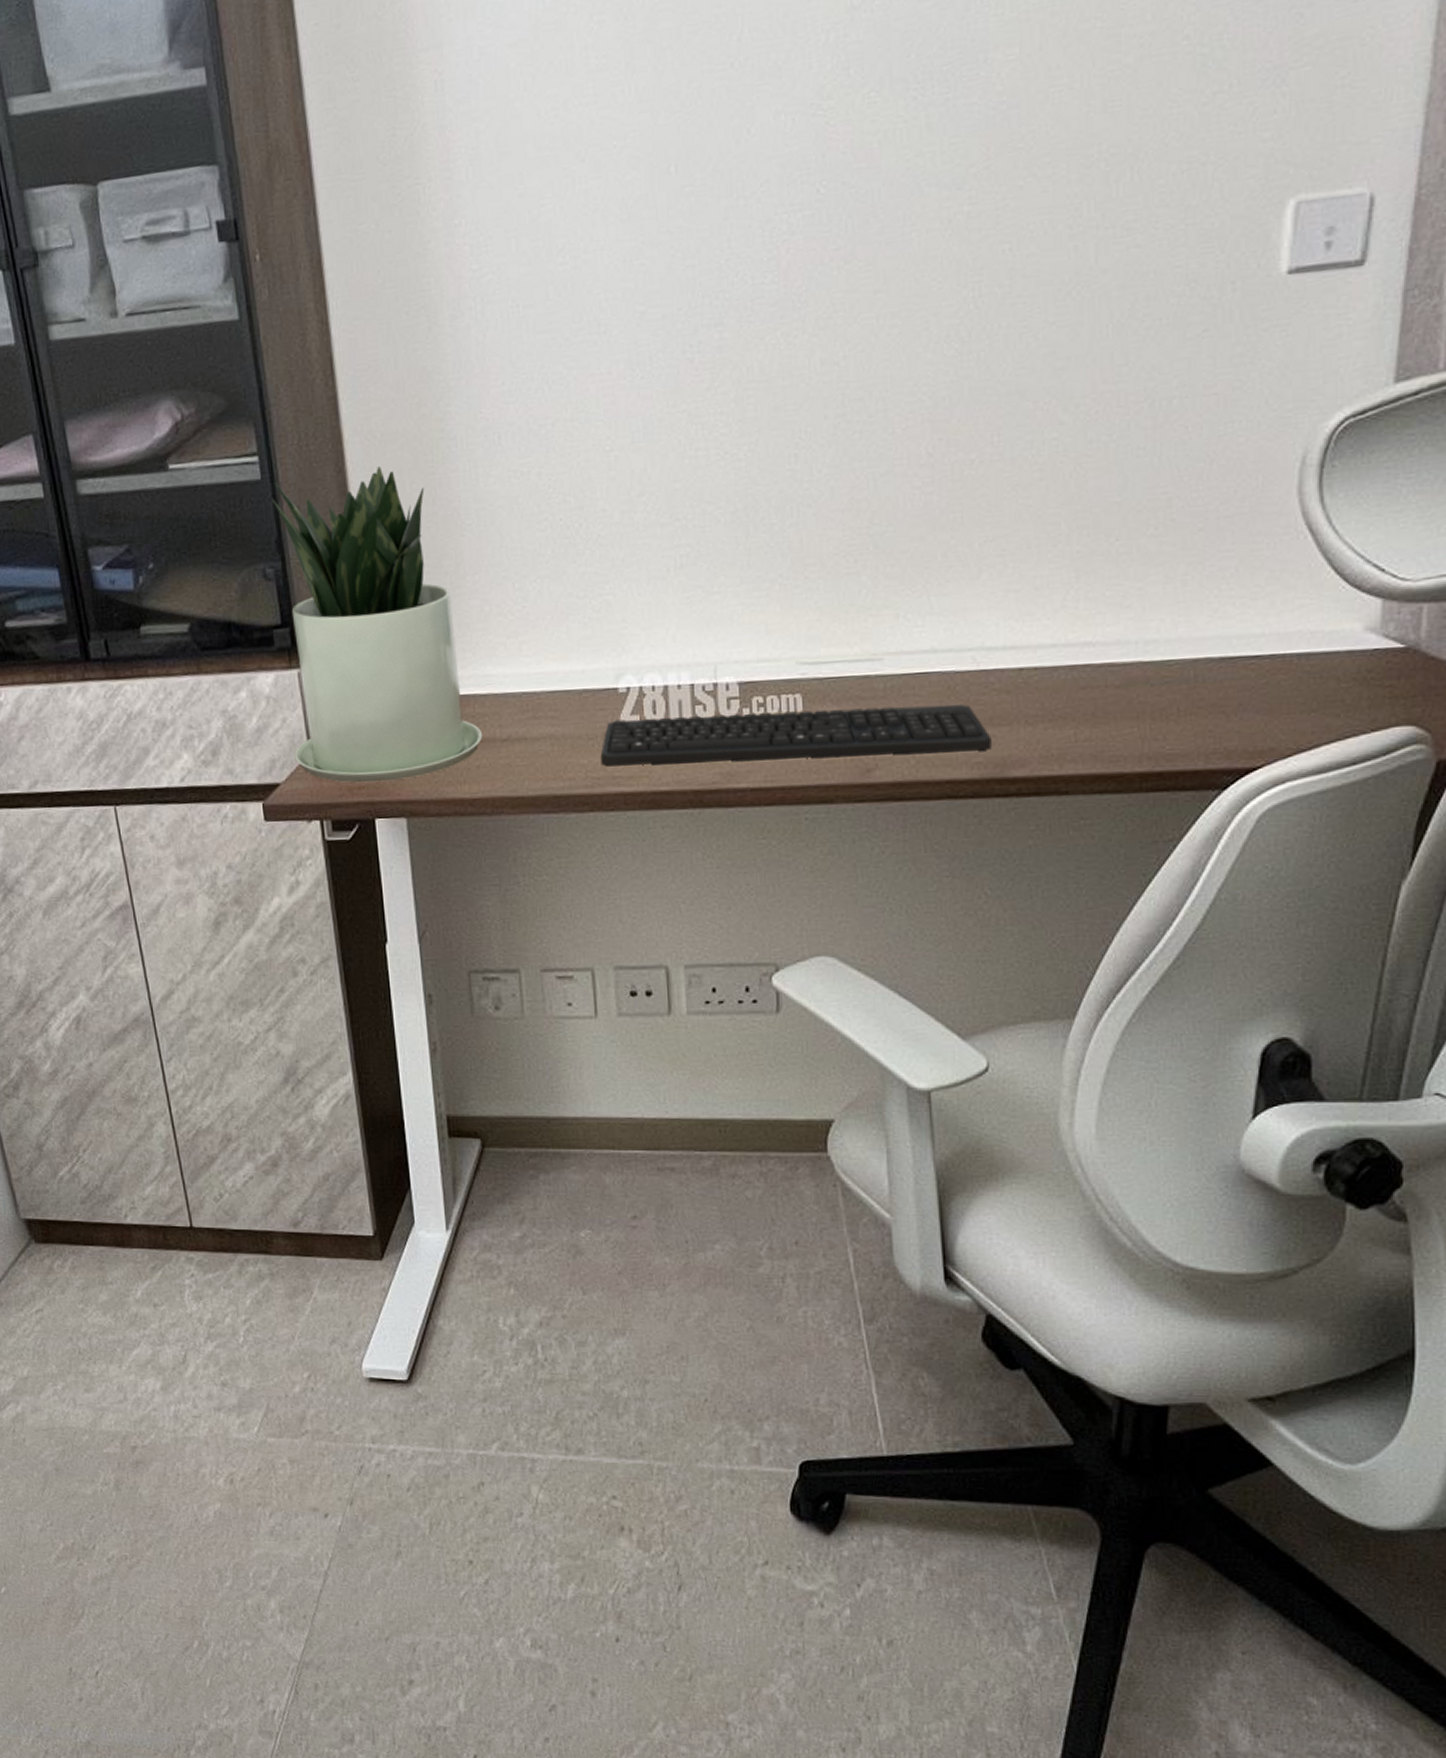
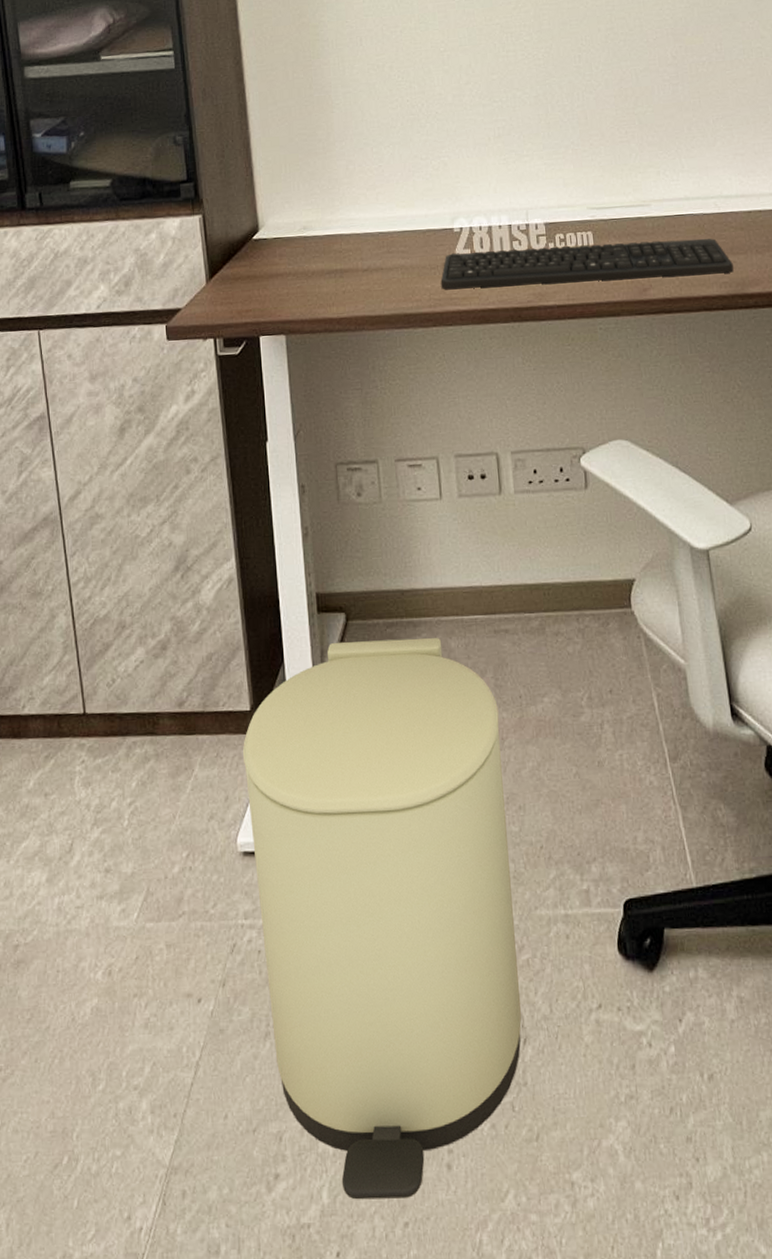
planter: present [271,466,483,783] -> none [182,60,348,307]
pedal bin: none [365,1170,677,1717] -> present [242,637,522,1200]

